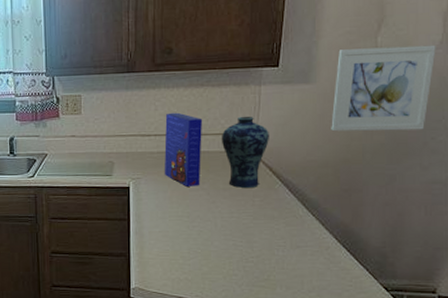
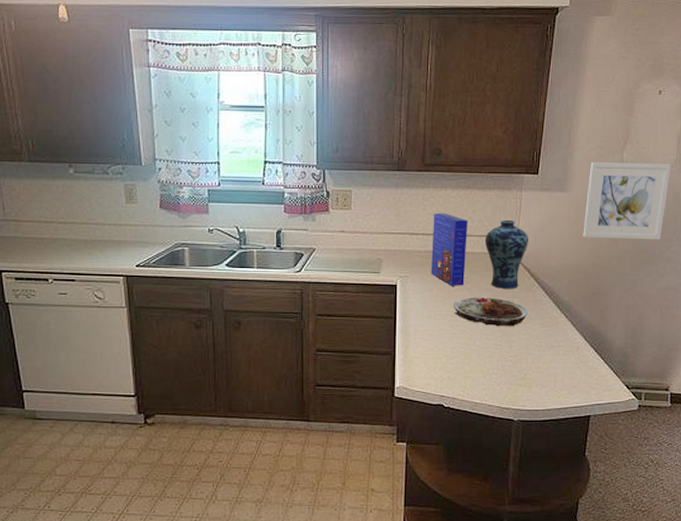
plate: none [189,197,270,227] -> present [453,297,528,327]

